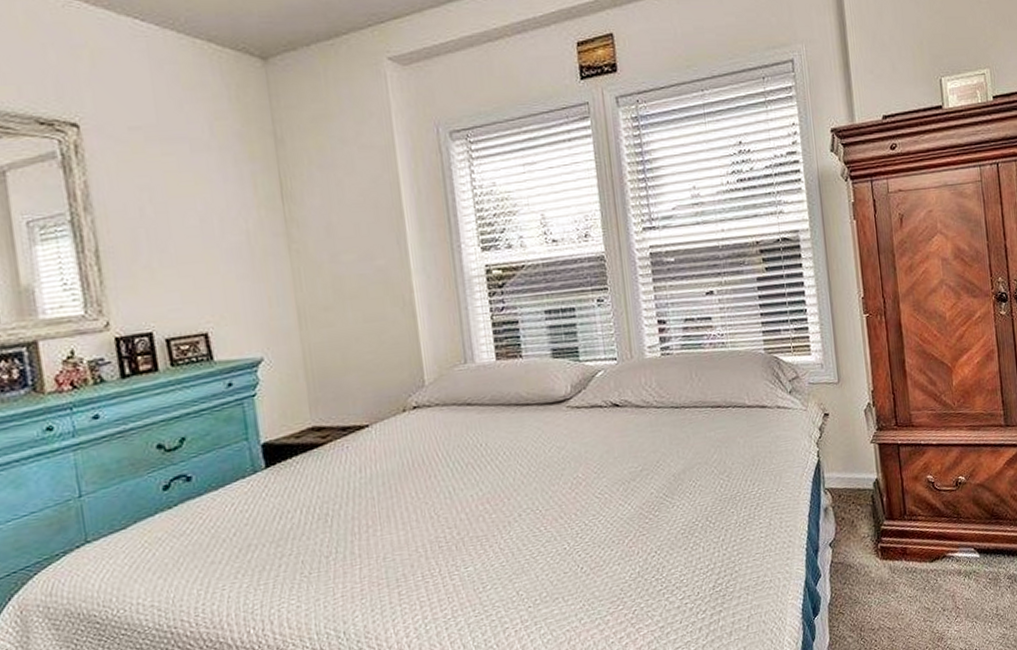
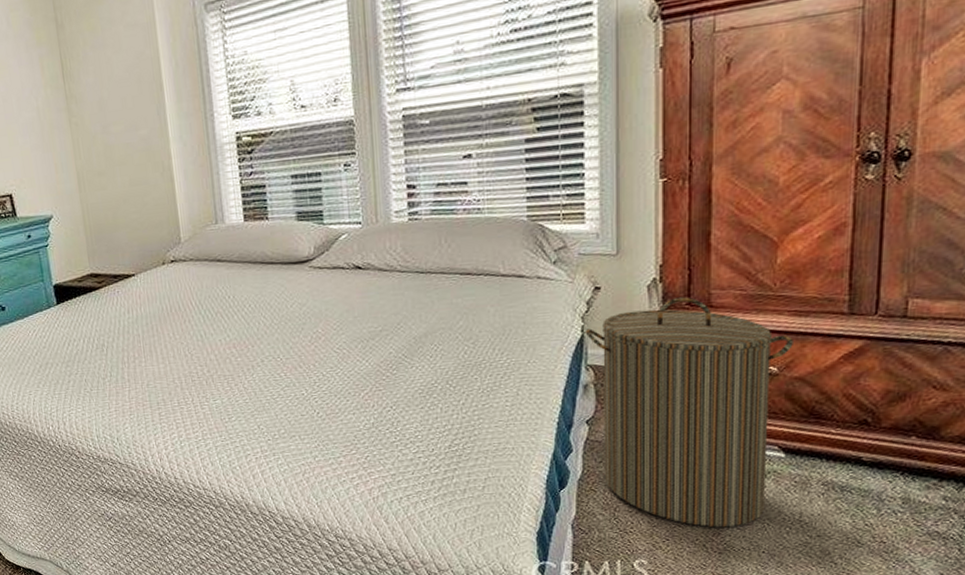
laundry hamper: none [820,418,973,634] -> present [585,297,793,528]

